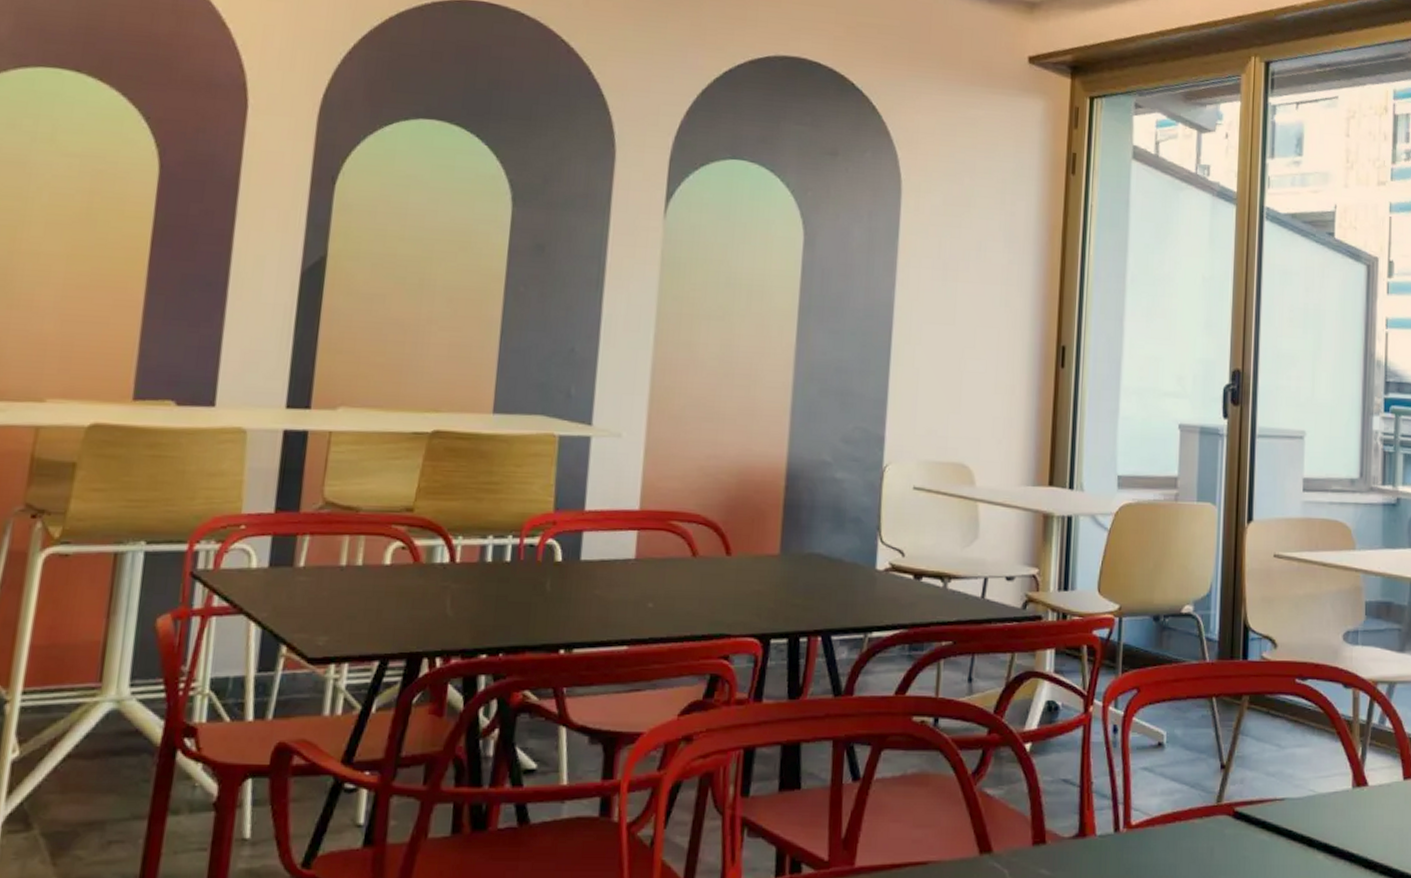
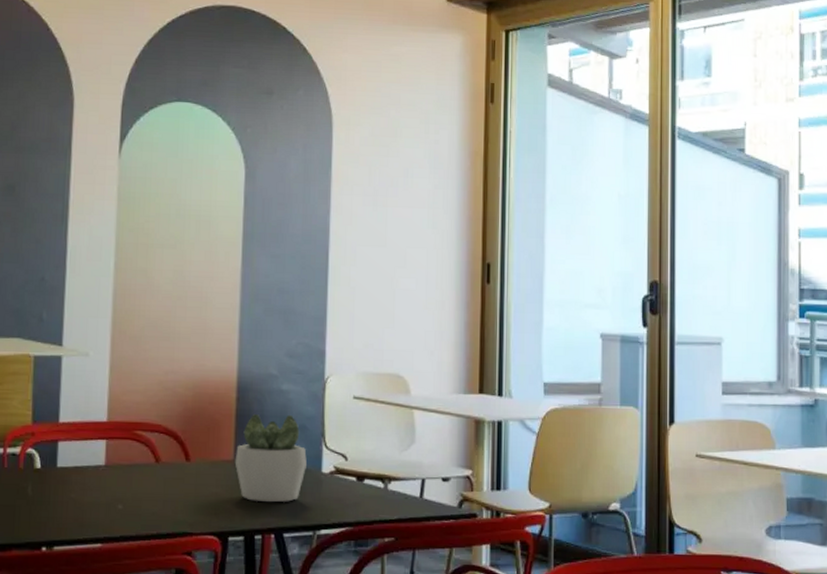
succulent plant: none [780,503,860,602] -> present [234,413,307,503]

